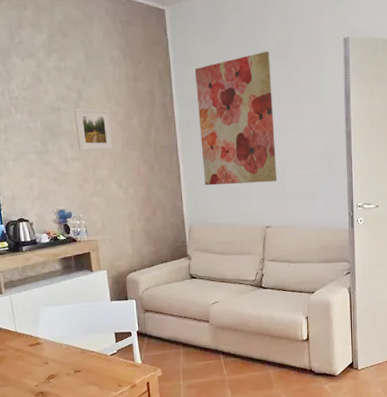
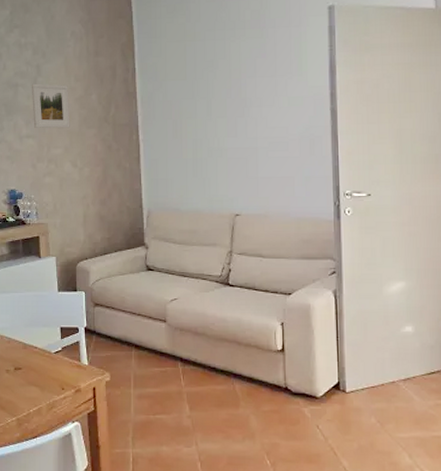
wall art: present [195,50,277,186] -> none [160,21,249,167]

